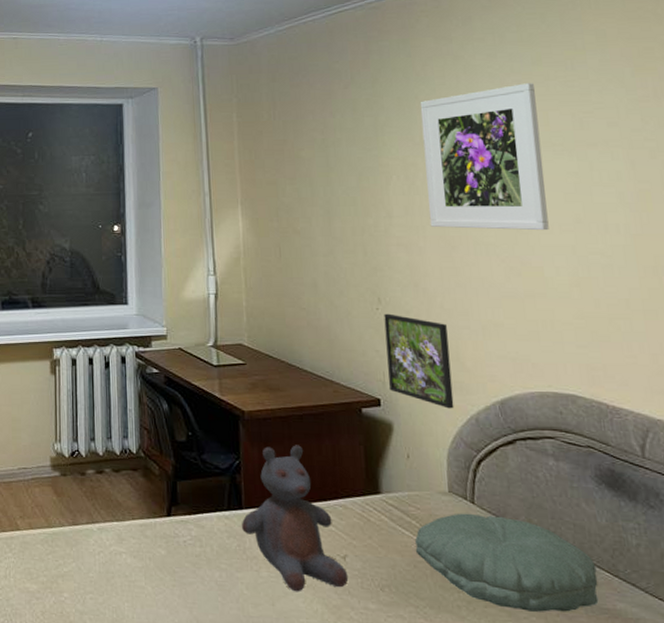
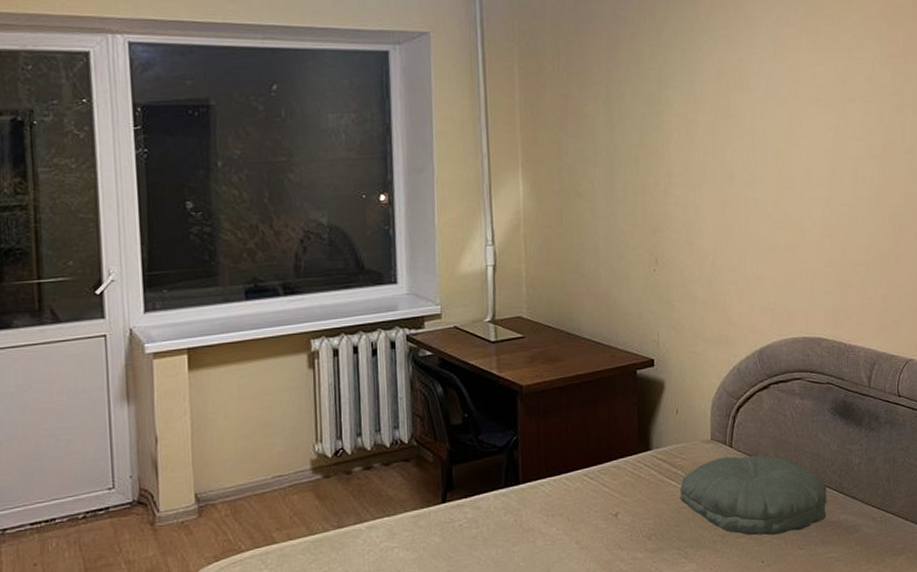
teddy bear: present [241,445,349,592] -> none [518,413,619,556]
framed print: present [384,313,454,409] -> none [660,274,720,362]
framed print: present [420,83,549,231] -> none [702,37,809,185]

